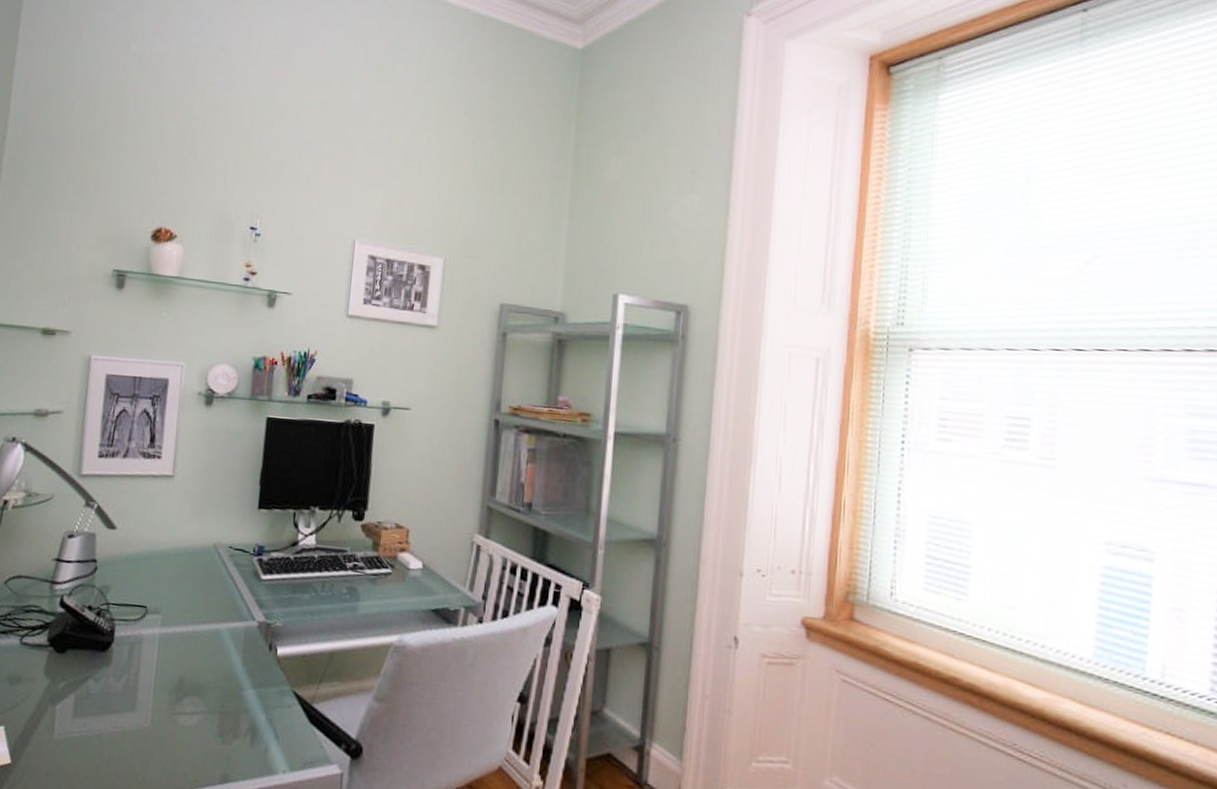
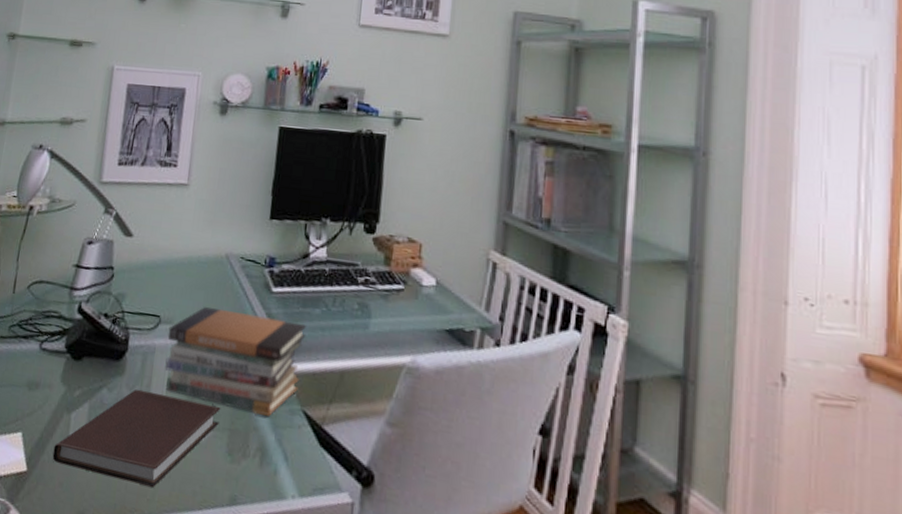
notebook: none [37,678,211,771] -> present [52,389,221,488]
book stack: none [153,595,295,699] -> present [165,306,306,418]

